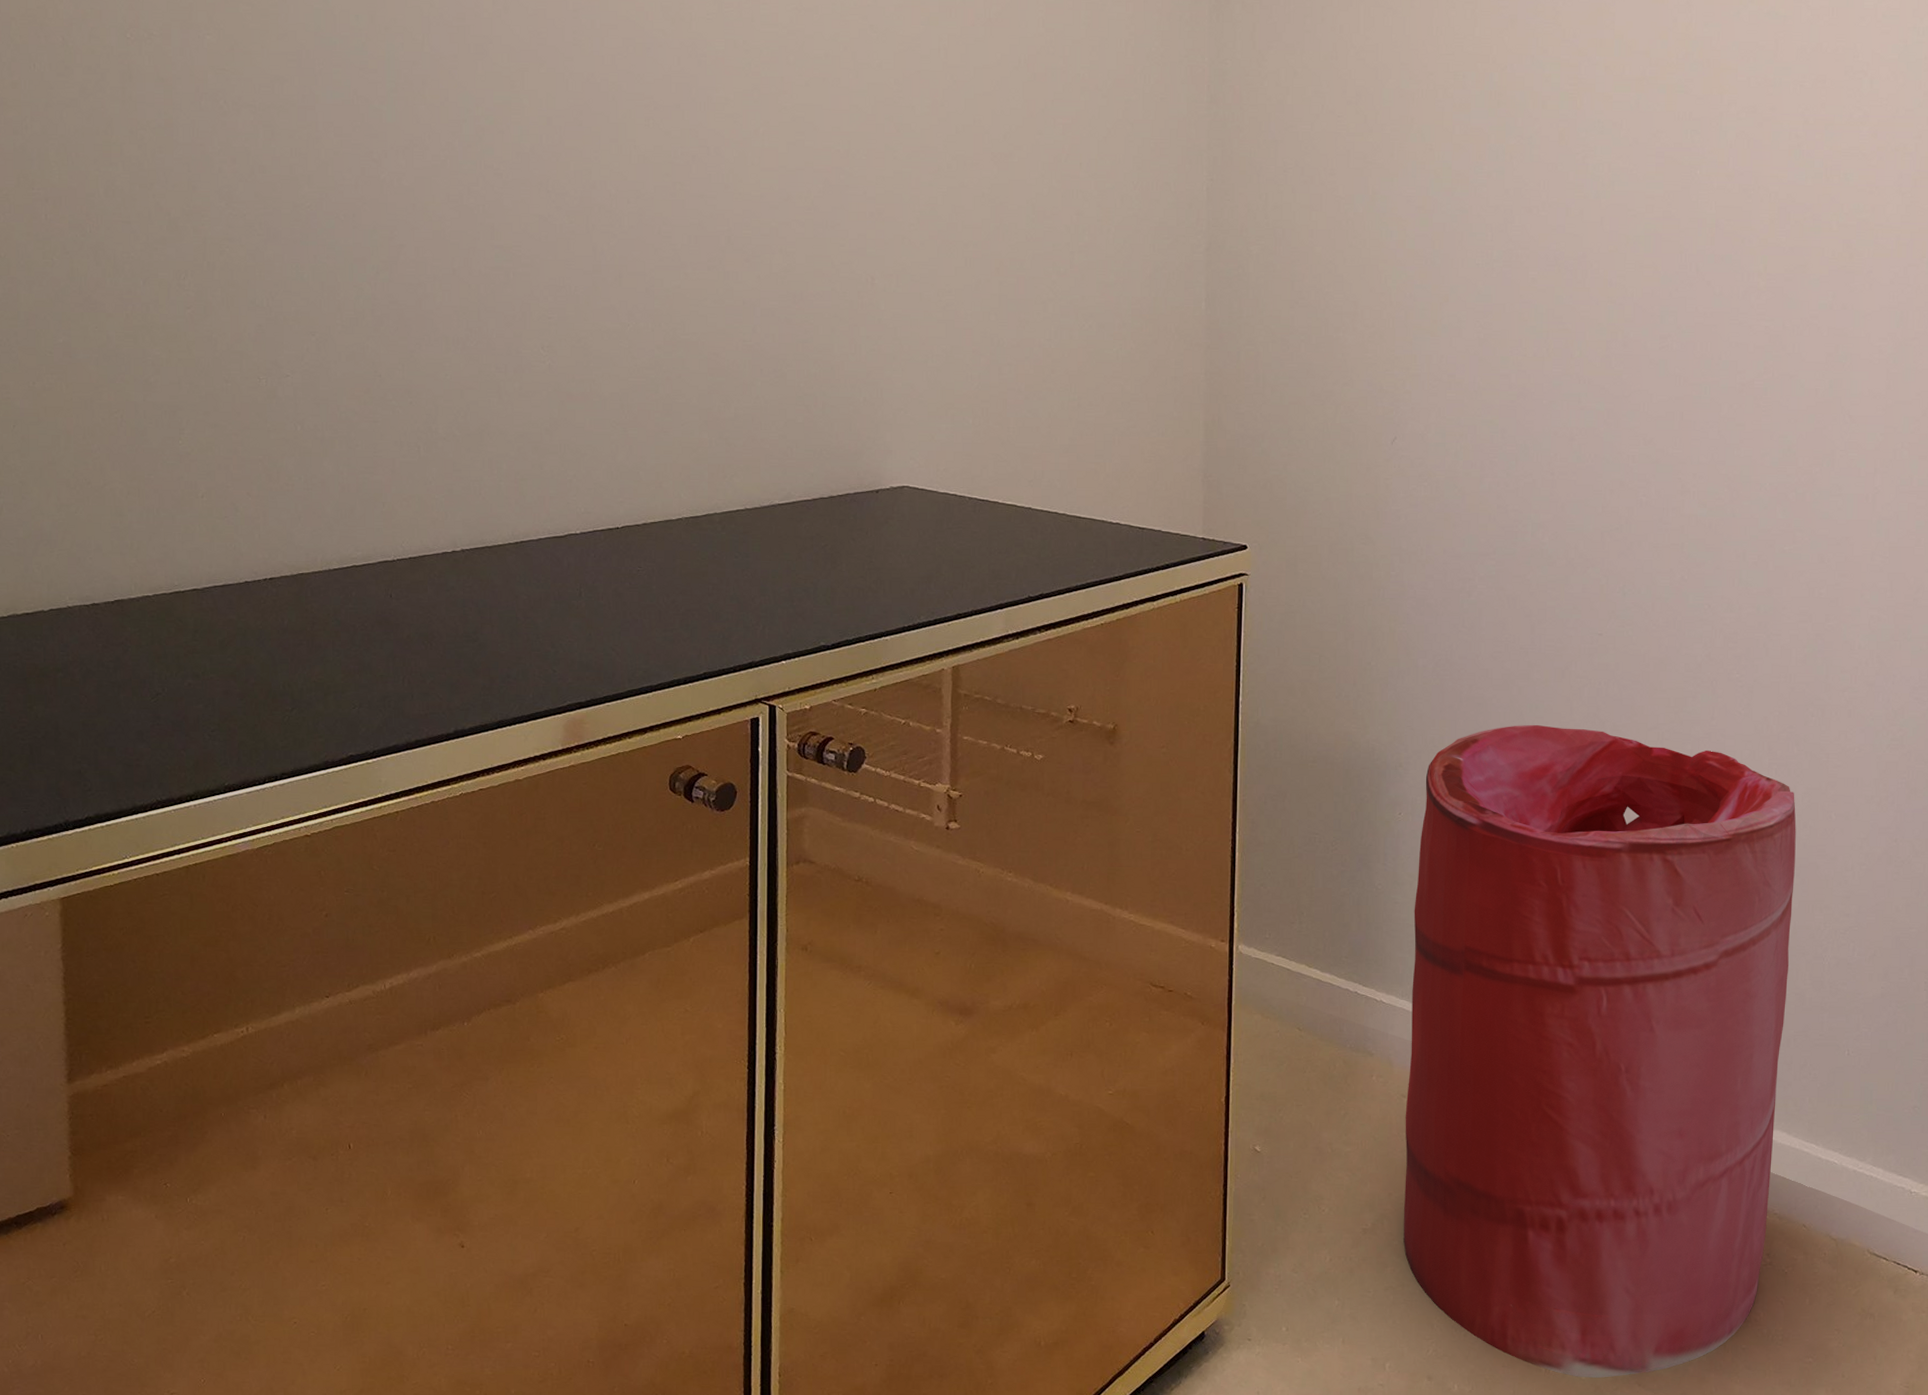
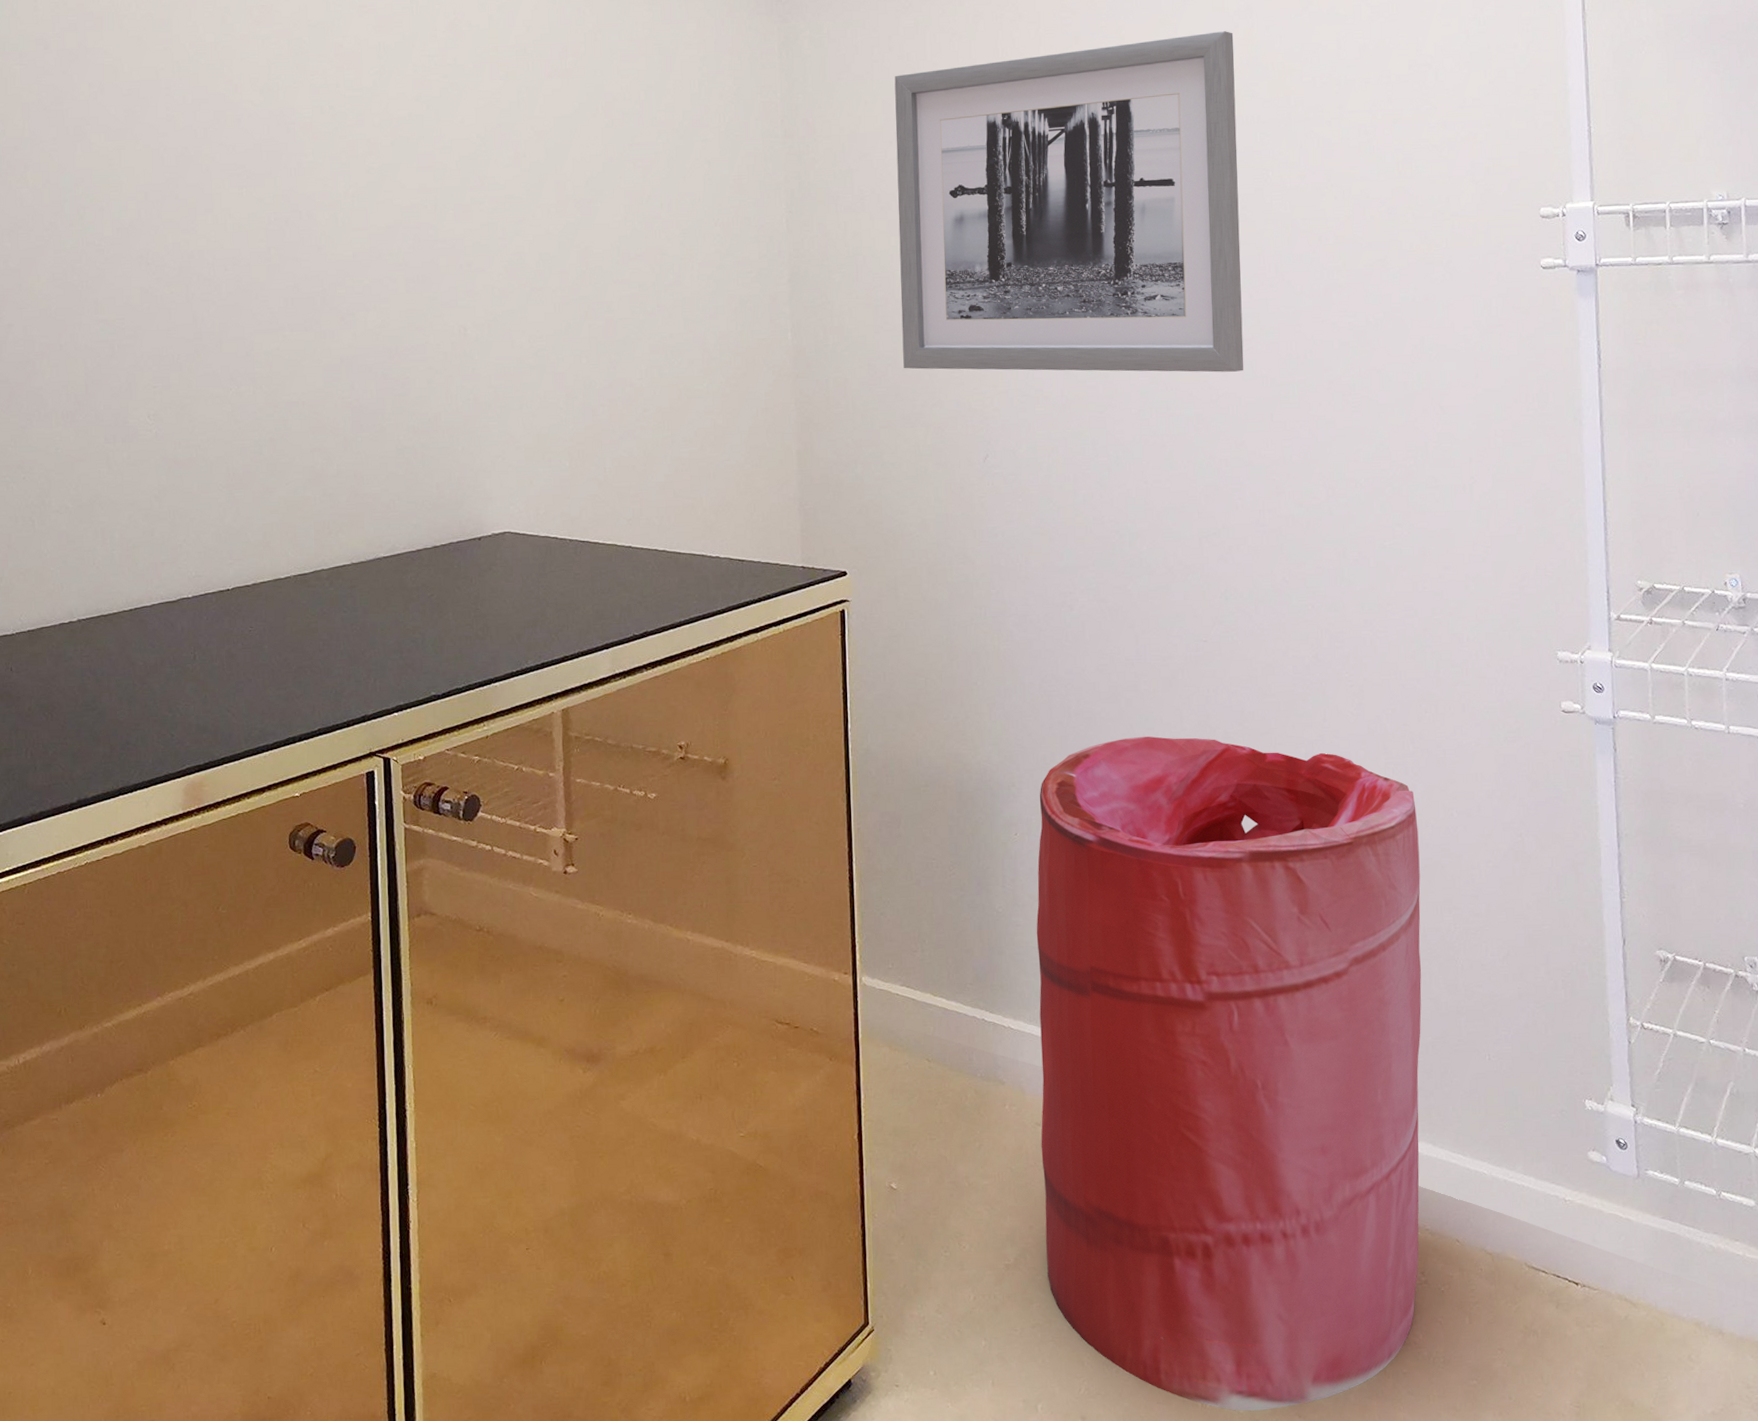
wall art: none [1317,24,1671,369] -> present [894,31,1244,373]

